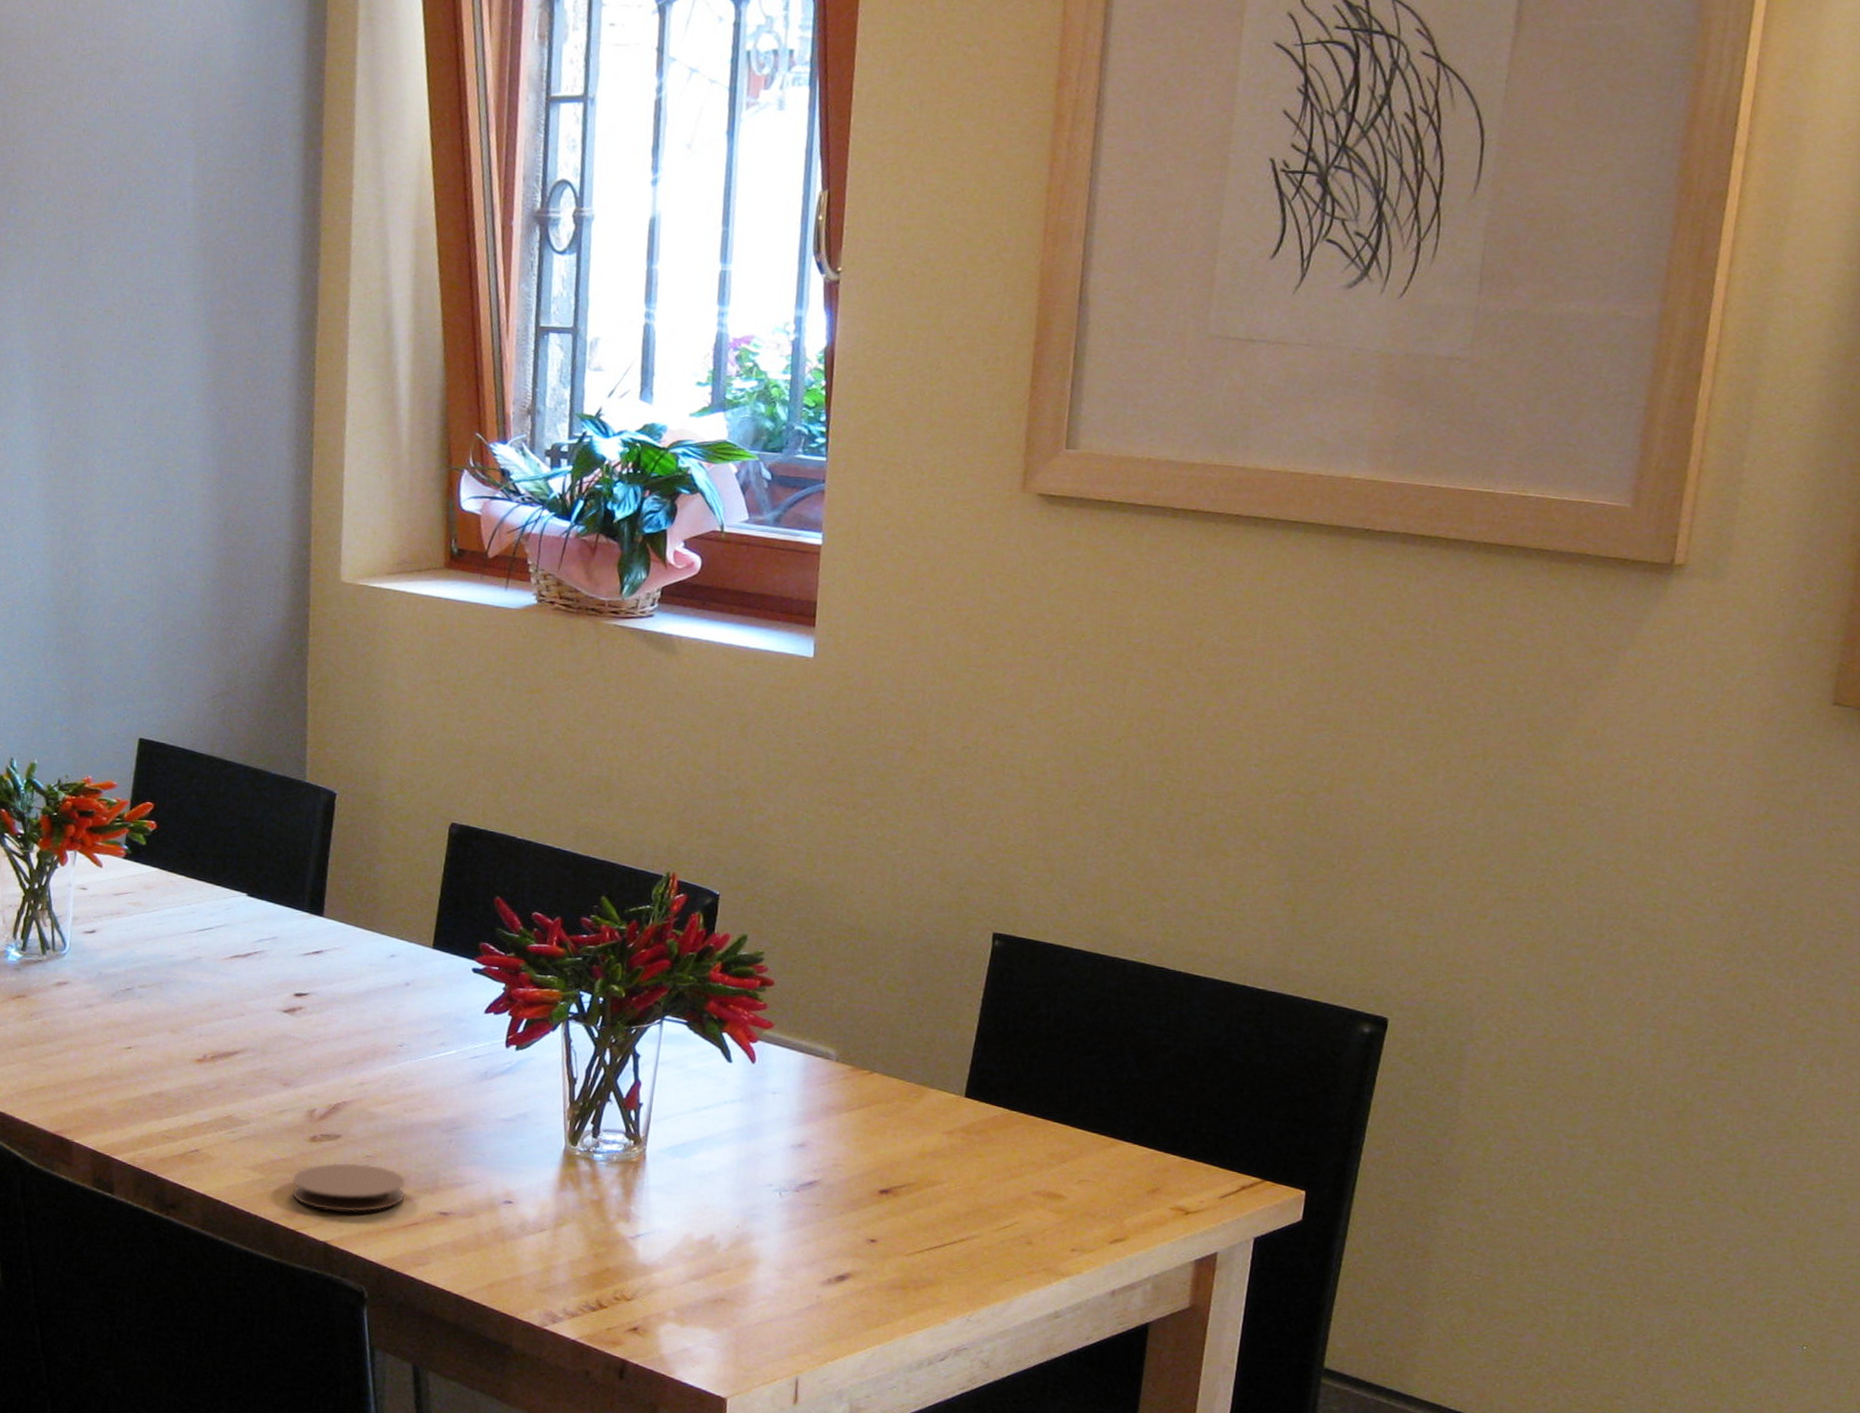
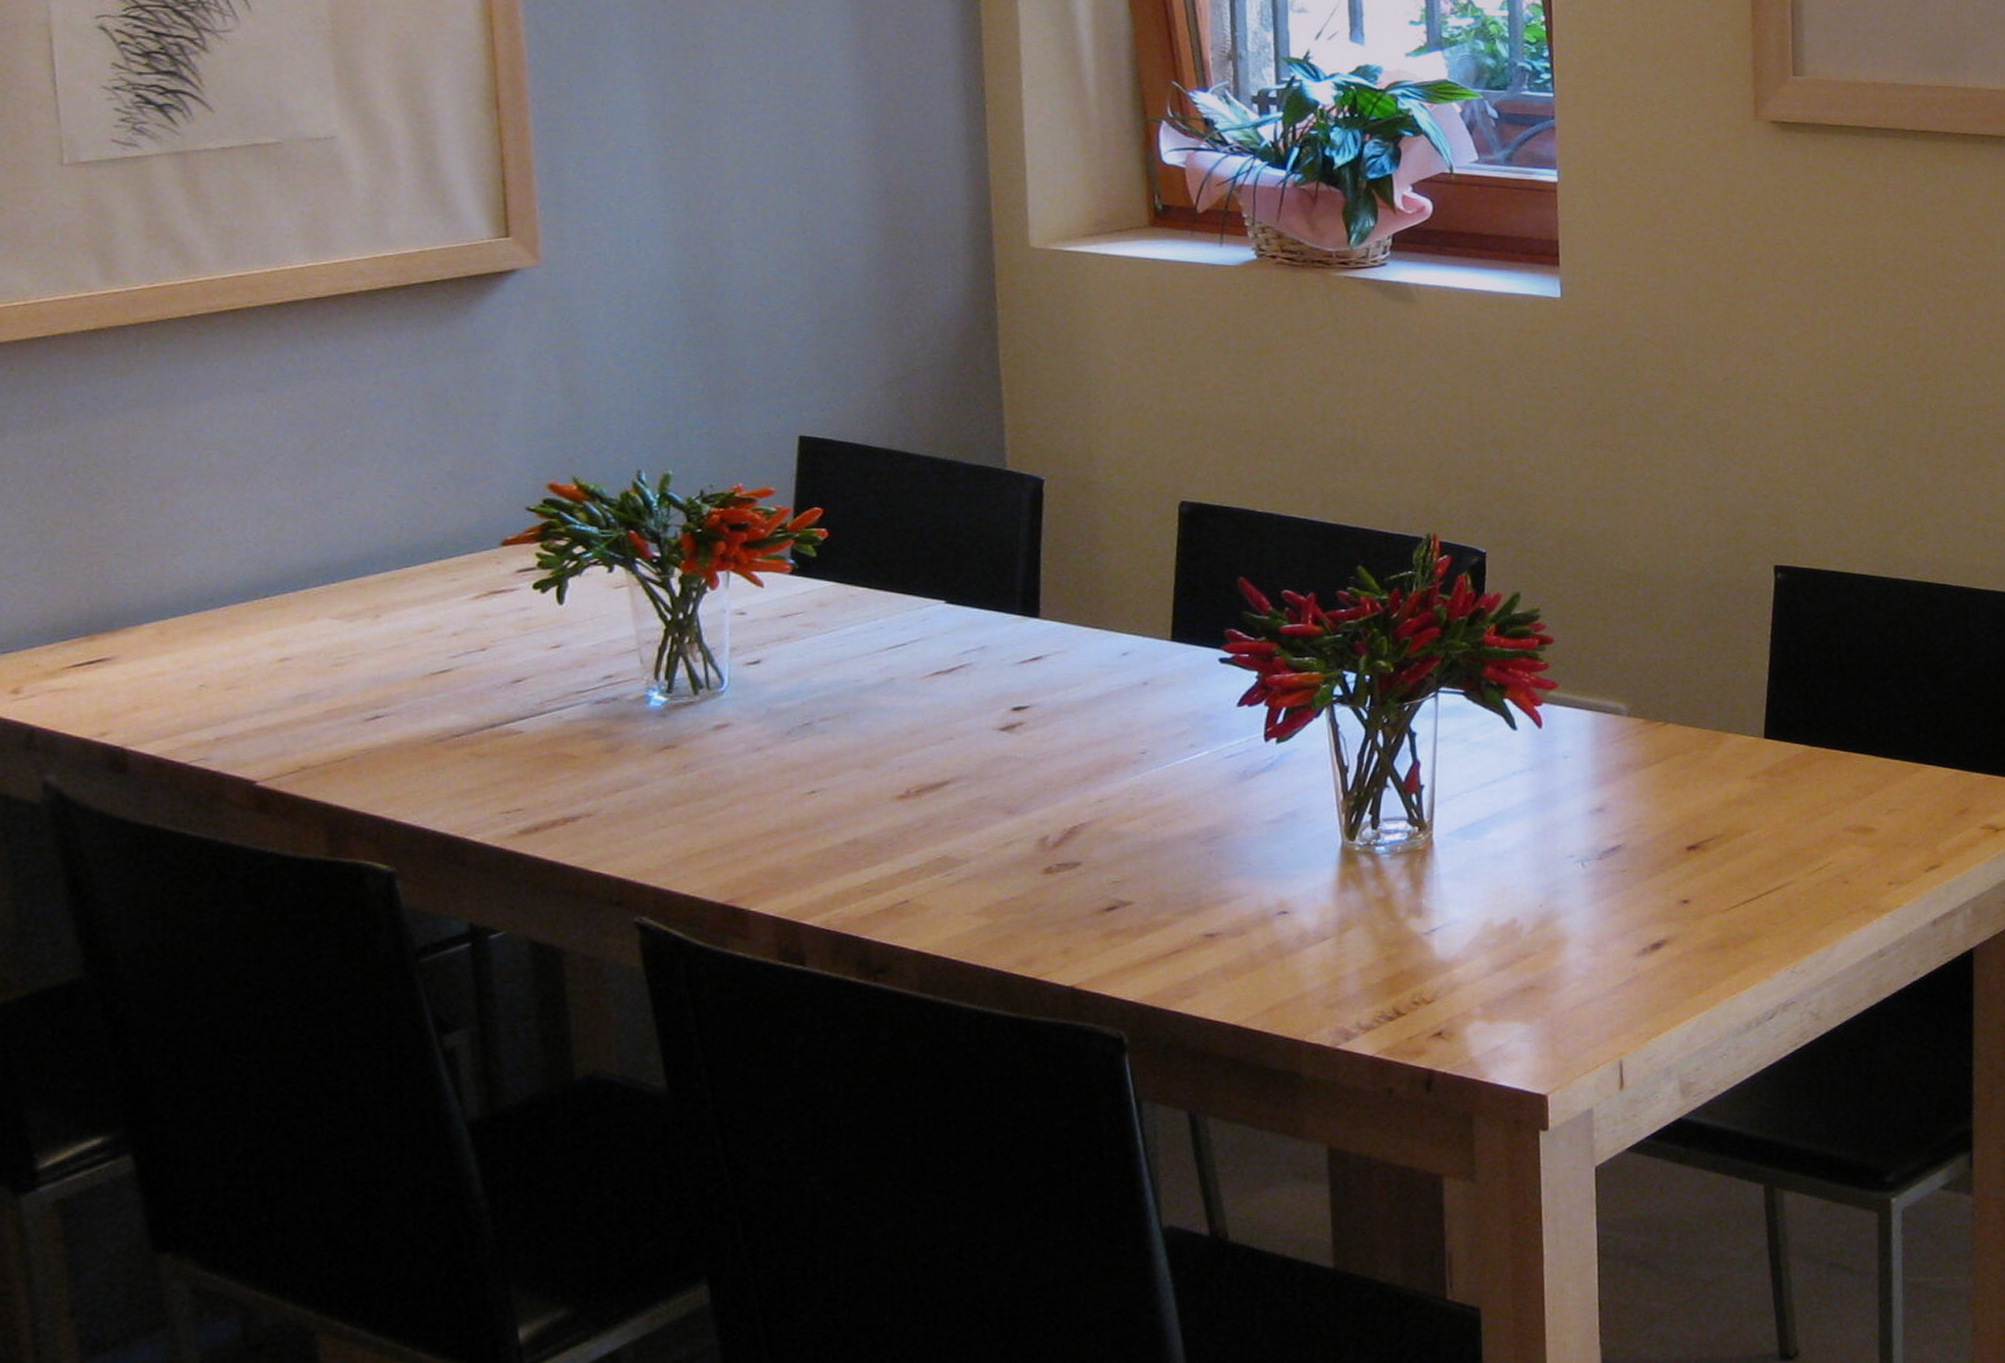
coaster: present [292,1162,406,1213] -> none [1027,891,1163,950]

